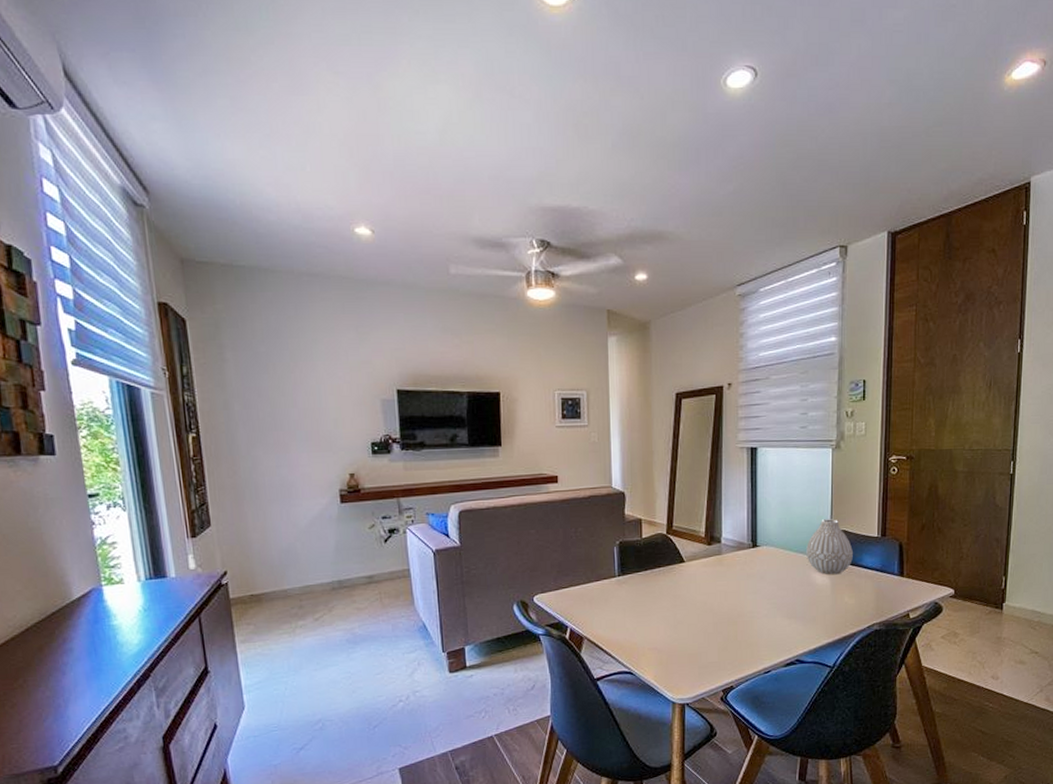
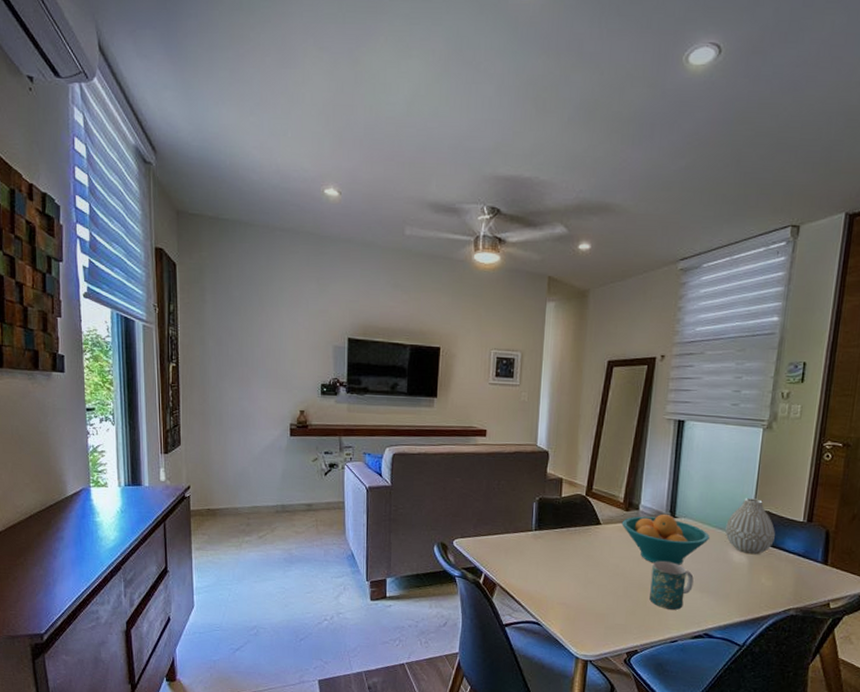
fruit bowl: none [705,543,792,596] -> present [621,513,709,565]
mug: none [740,592,780,640] -> present [649,561,694,610]

